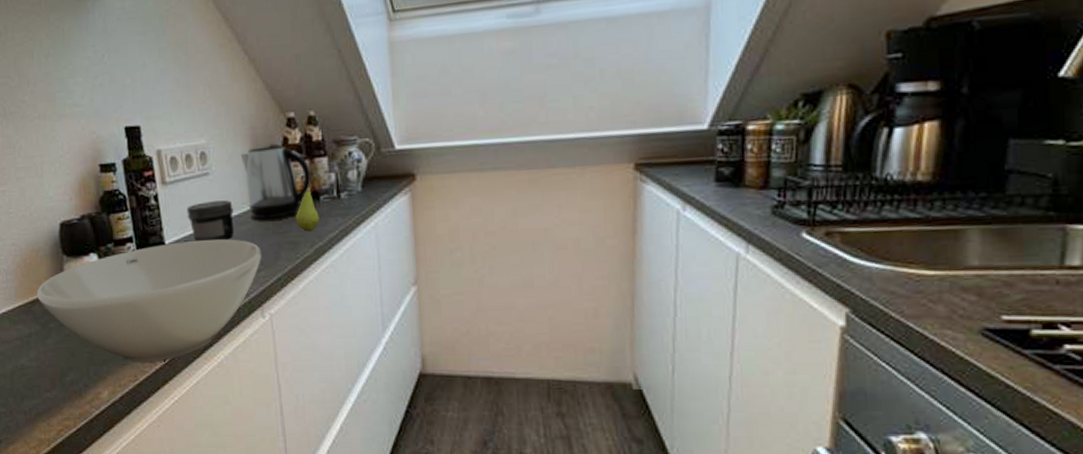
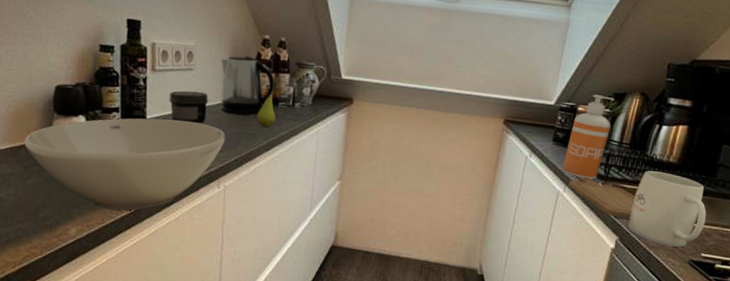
soap dispenser: none [737,101,806,229] -> present [562,94,615,179]
chopping board: none [752,225,867,280] -> present [568,176,635,219]
mug: none [862,198,1000,312] -> present [627,170,707,248]

